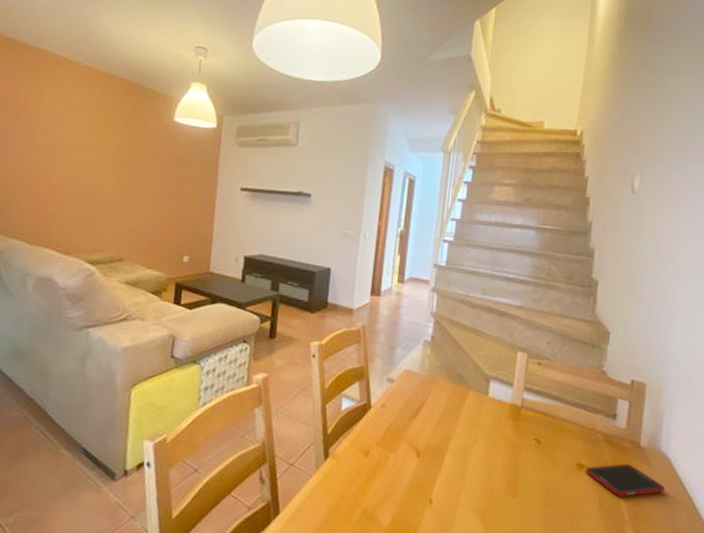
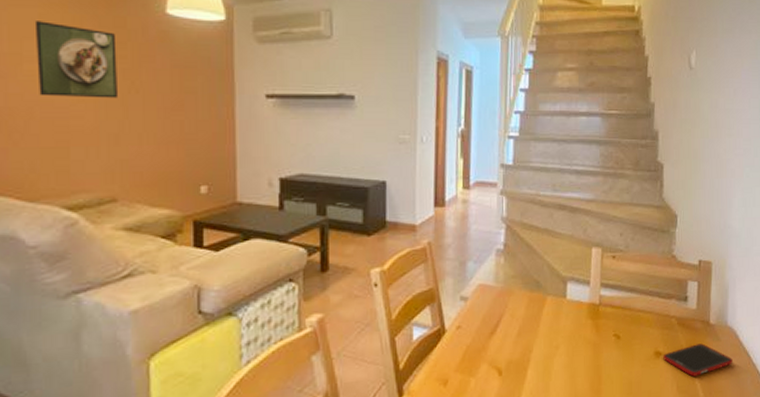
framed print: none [80,122,137,183] -> present [34,21,117,99]

